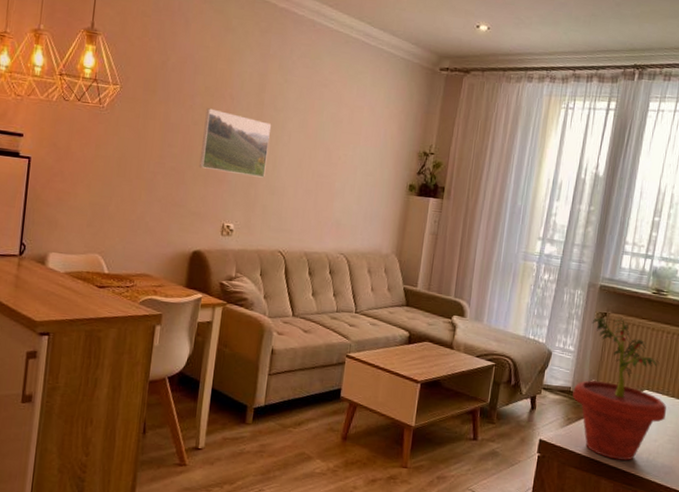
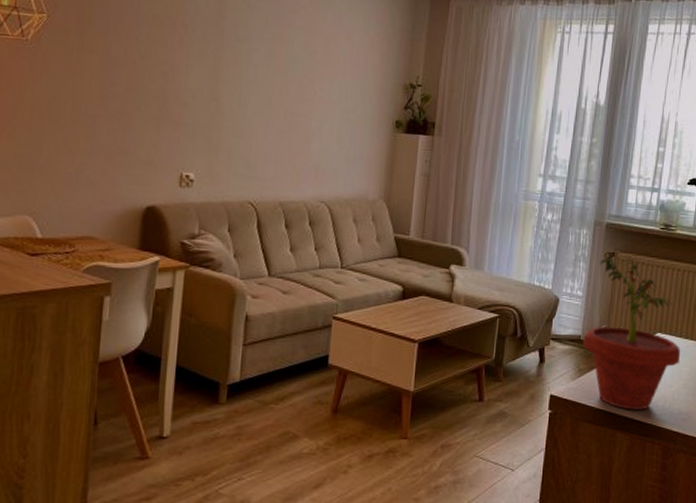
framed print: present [199,108,272,178] -> none [149,39,235,119]

